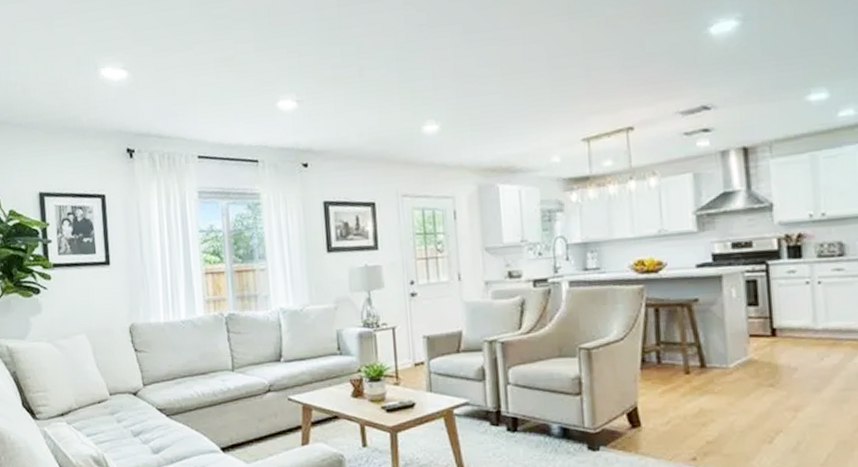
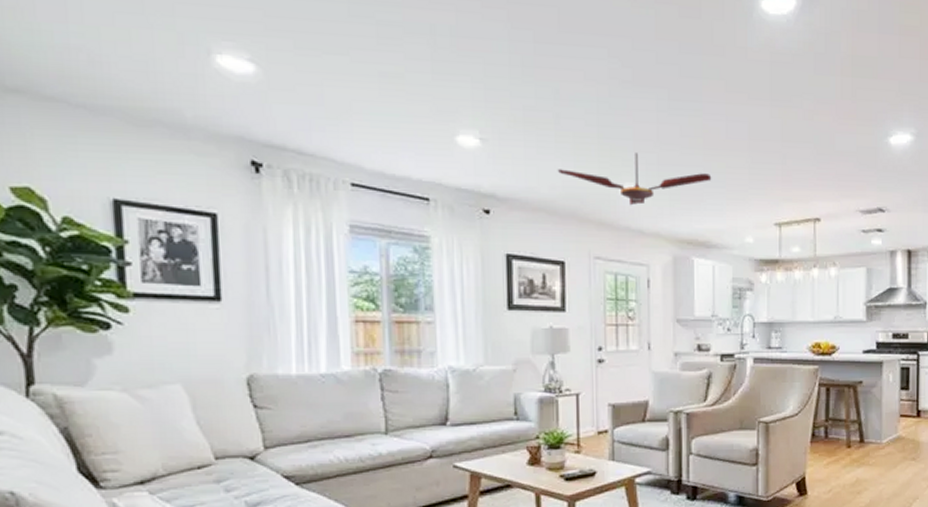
ceiling fan: none [363,90,512,142] -> present [557,153,712,206]

